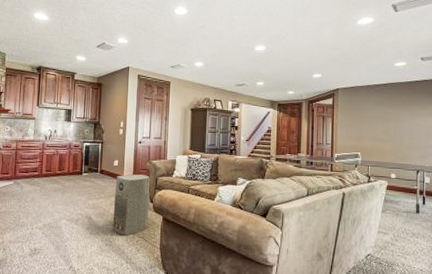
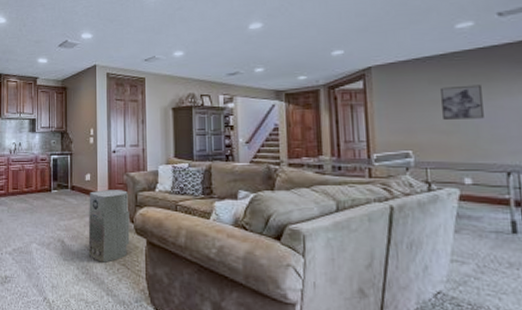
wall art: none [382,107,407,132] -> present [441,84,484,120]

